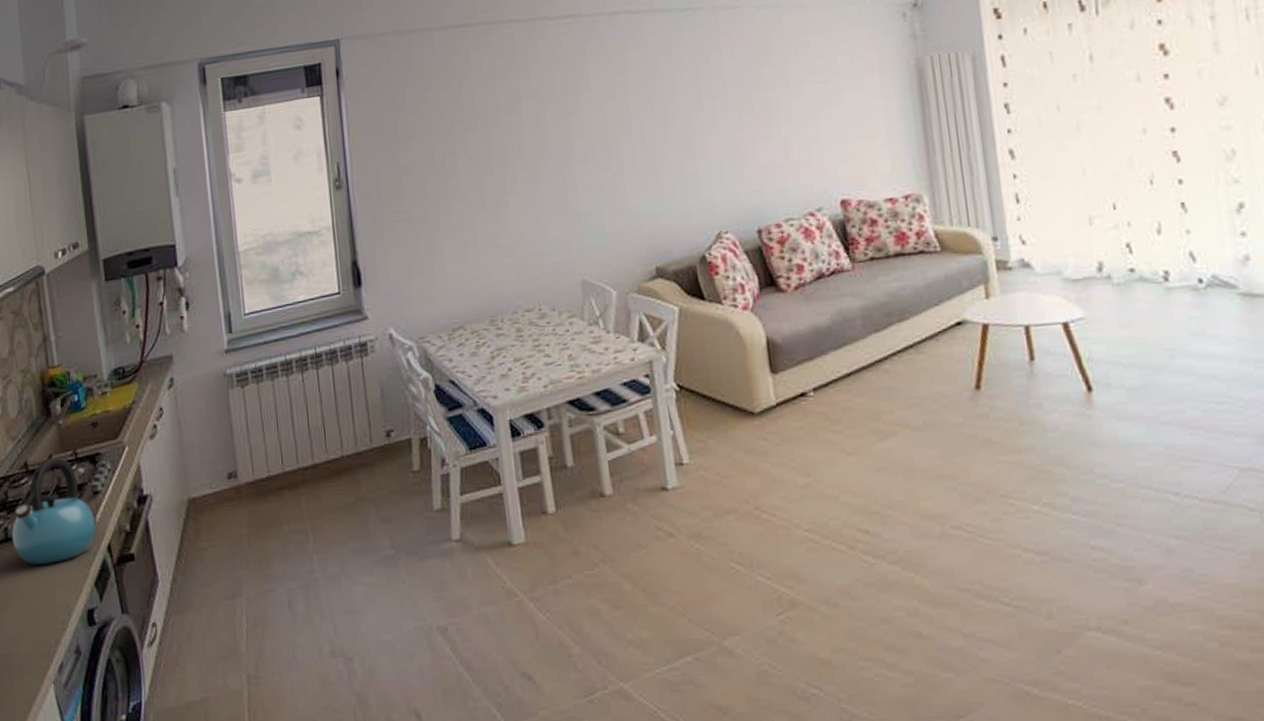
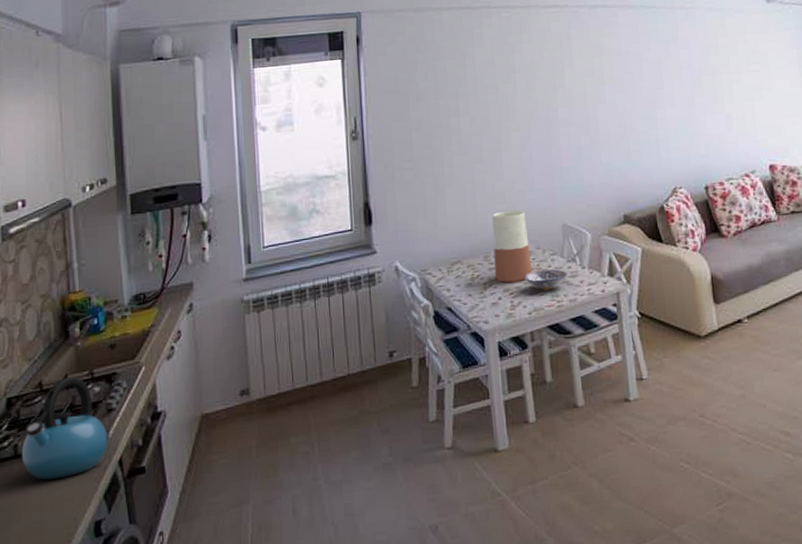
vase: none [498,265,547,352] -> present [492,210,532,283]
bowl: none [536,334,590,360] -> present [523,269,568,291]

